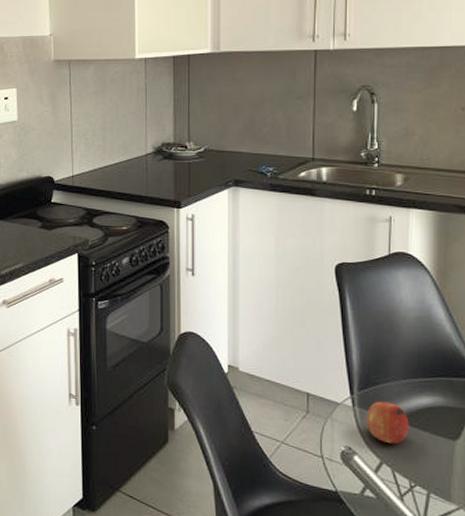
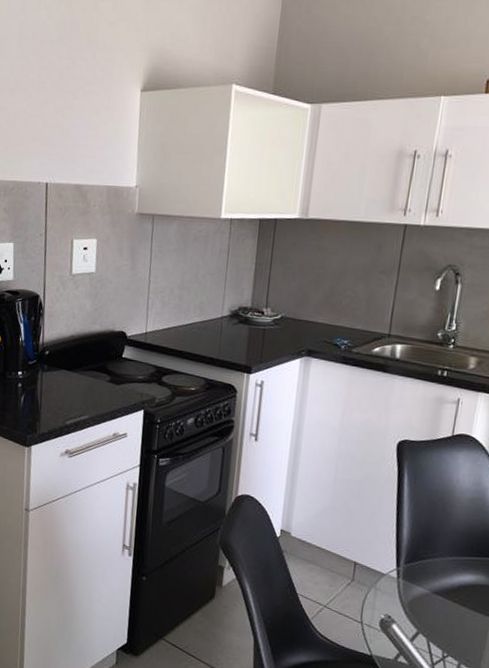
fruit: present [366,401,409,444] -> none [408,575,450,617]

